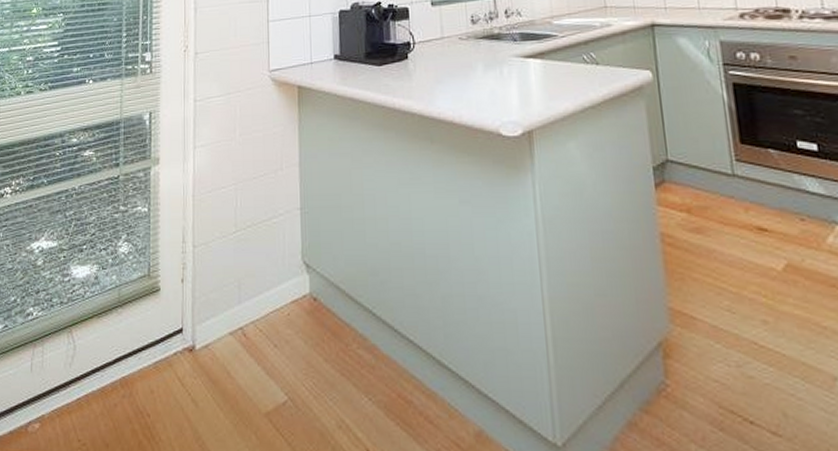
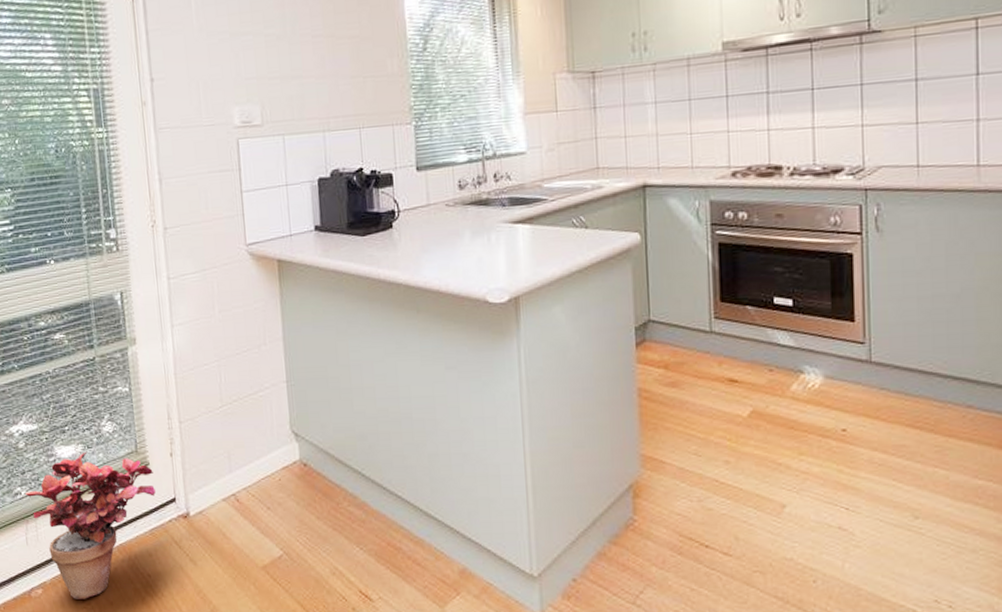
potted plant: none [37,272,165,439] -> present [25,451,157,599]

